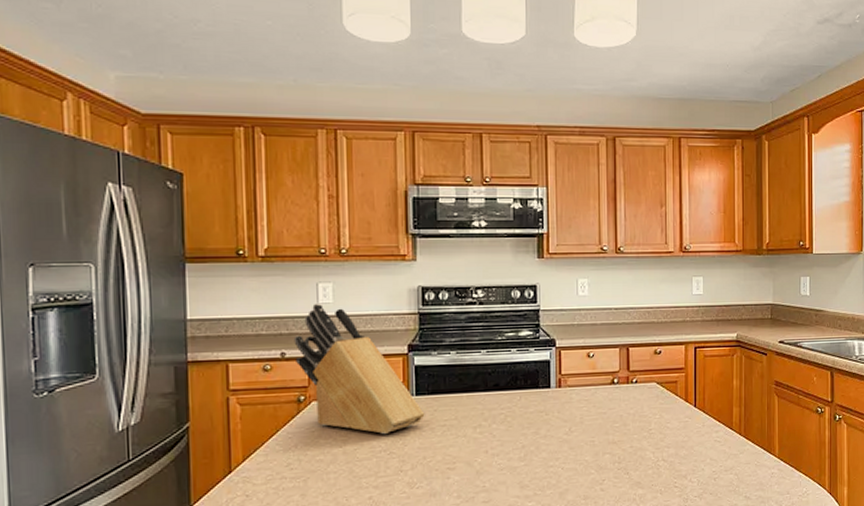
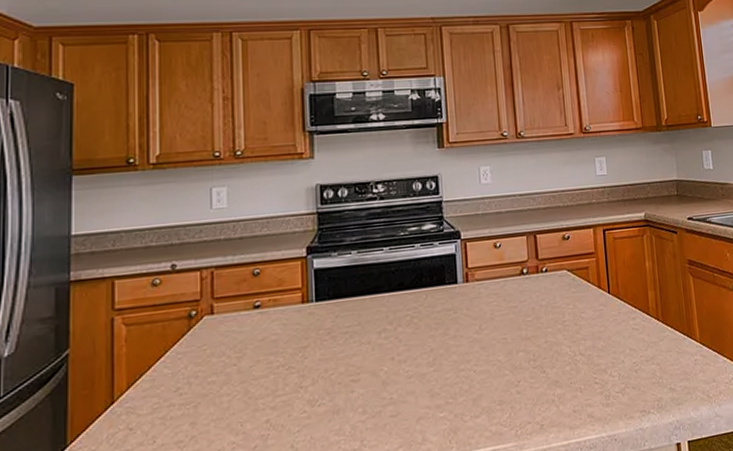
knife block: present [294,303,425,435] -> none [185,208,326,348]

